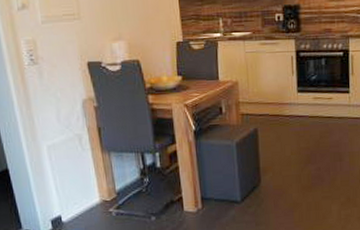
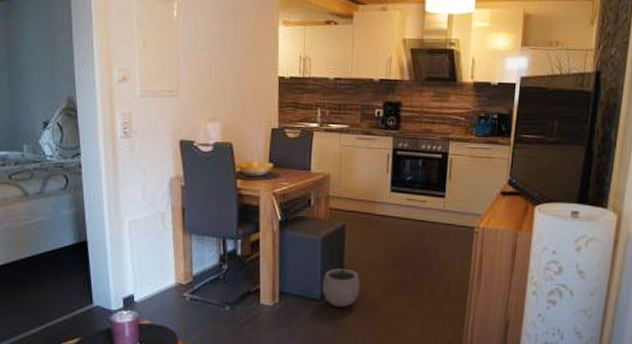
plant pot: none [241,162,278,207] -> present [322,260,361,308]

